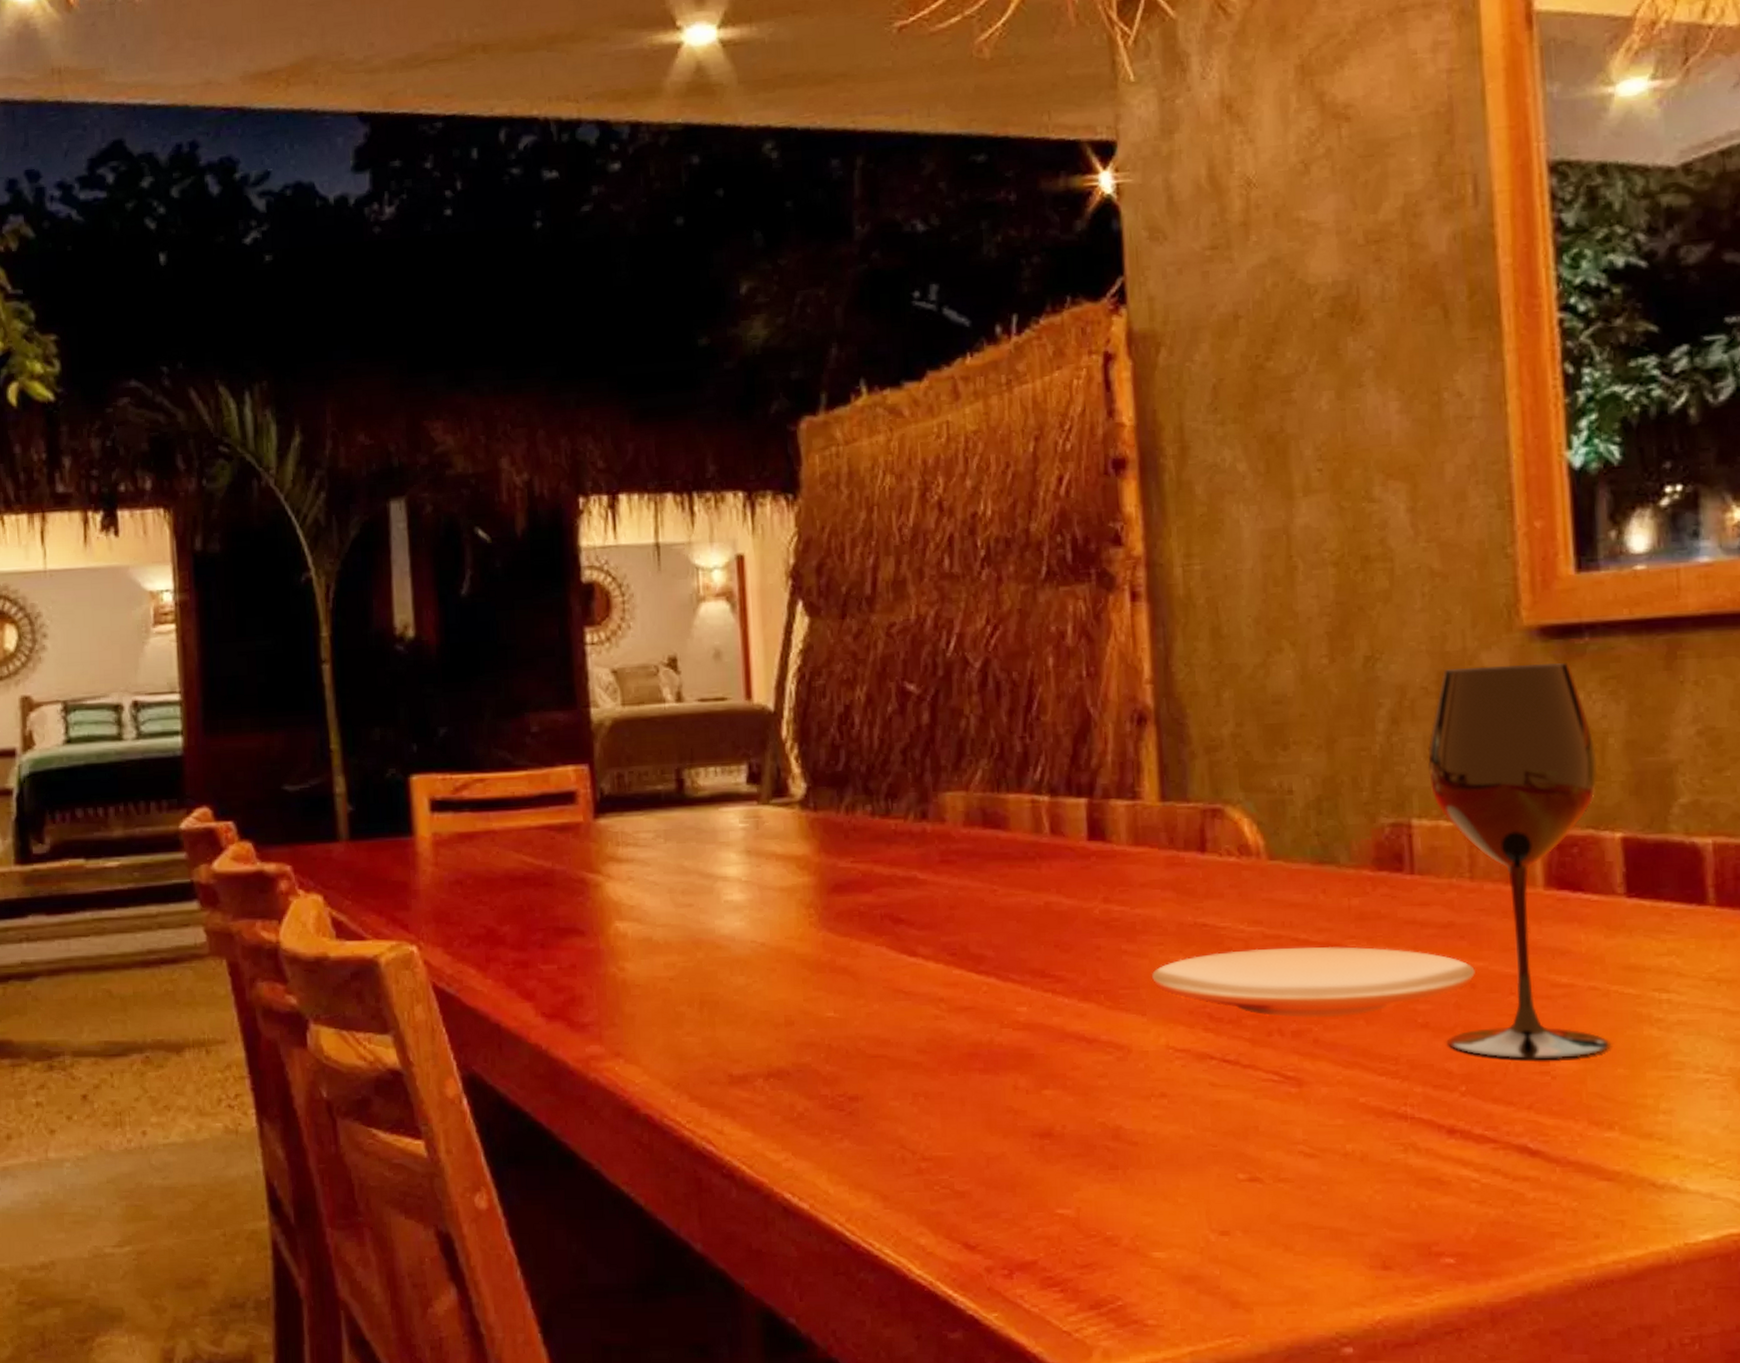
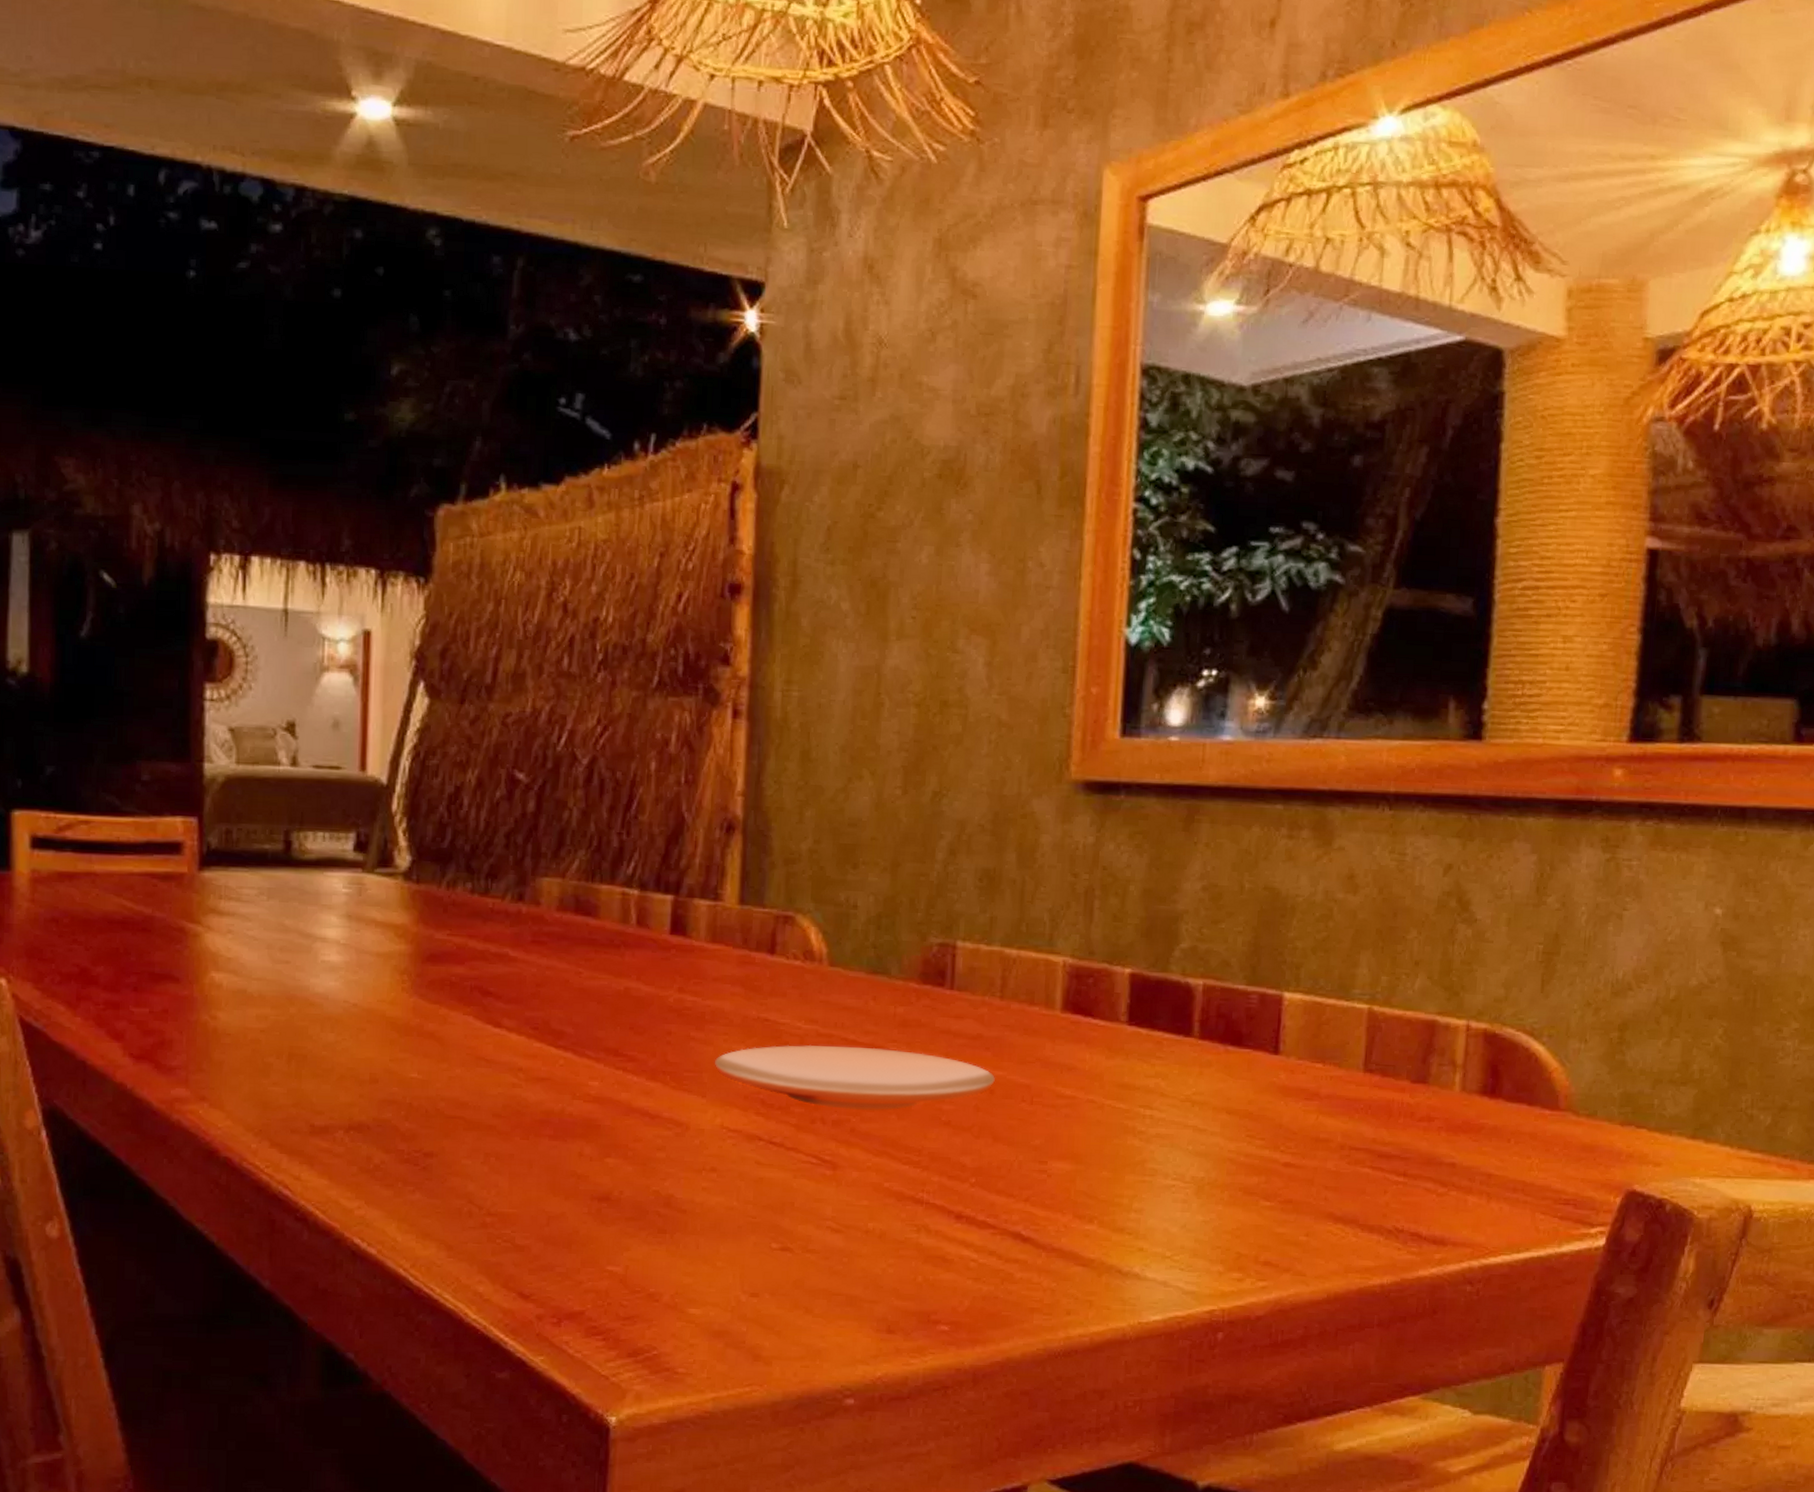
wineglass: present [1427,662,1612,1060] -> none [965,811,1118,1160]

